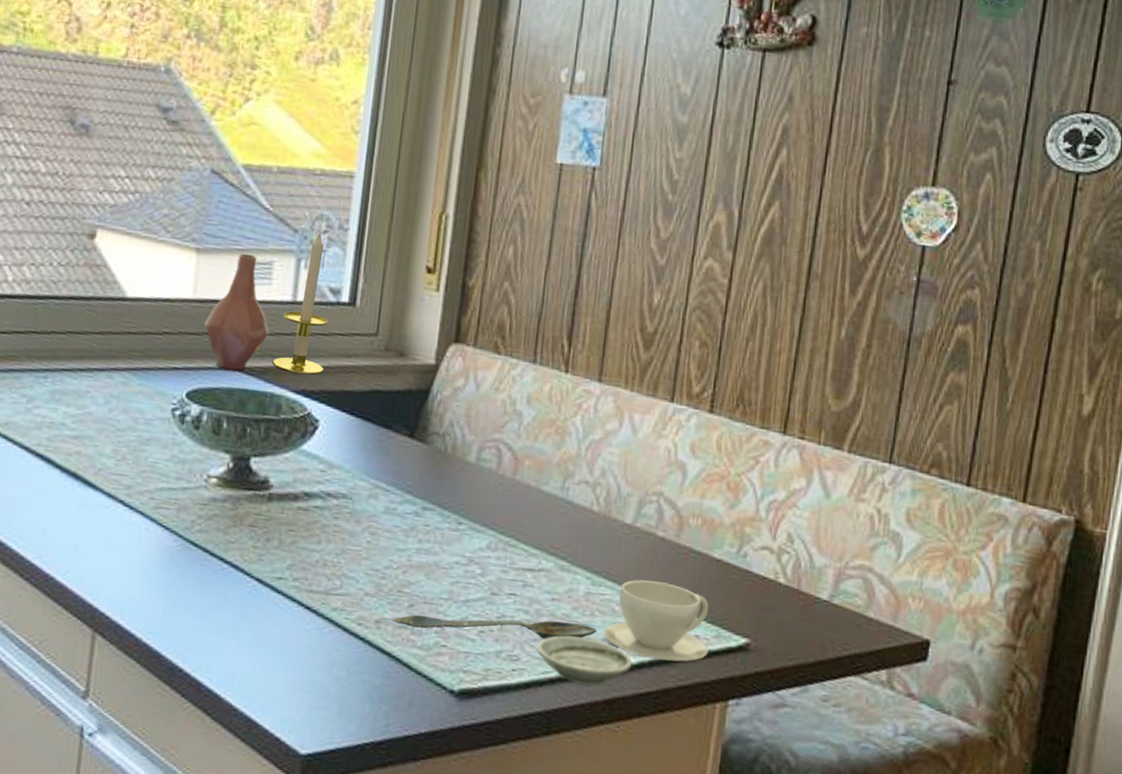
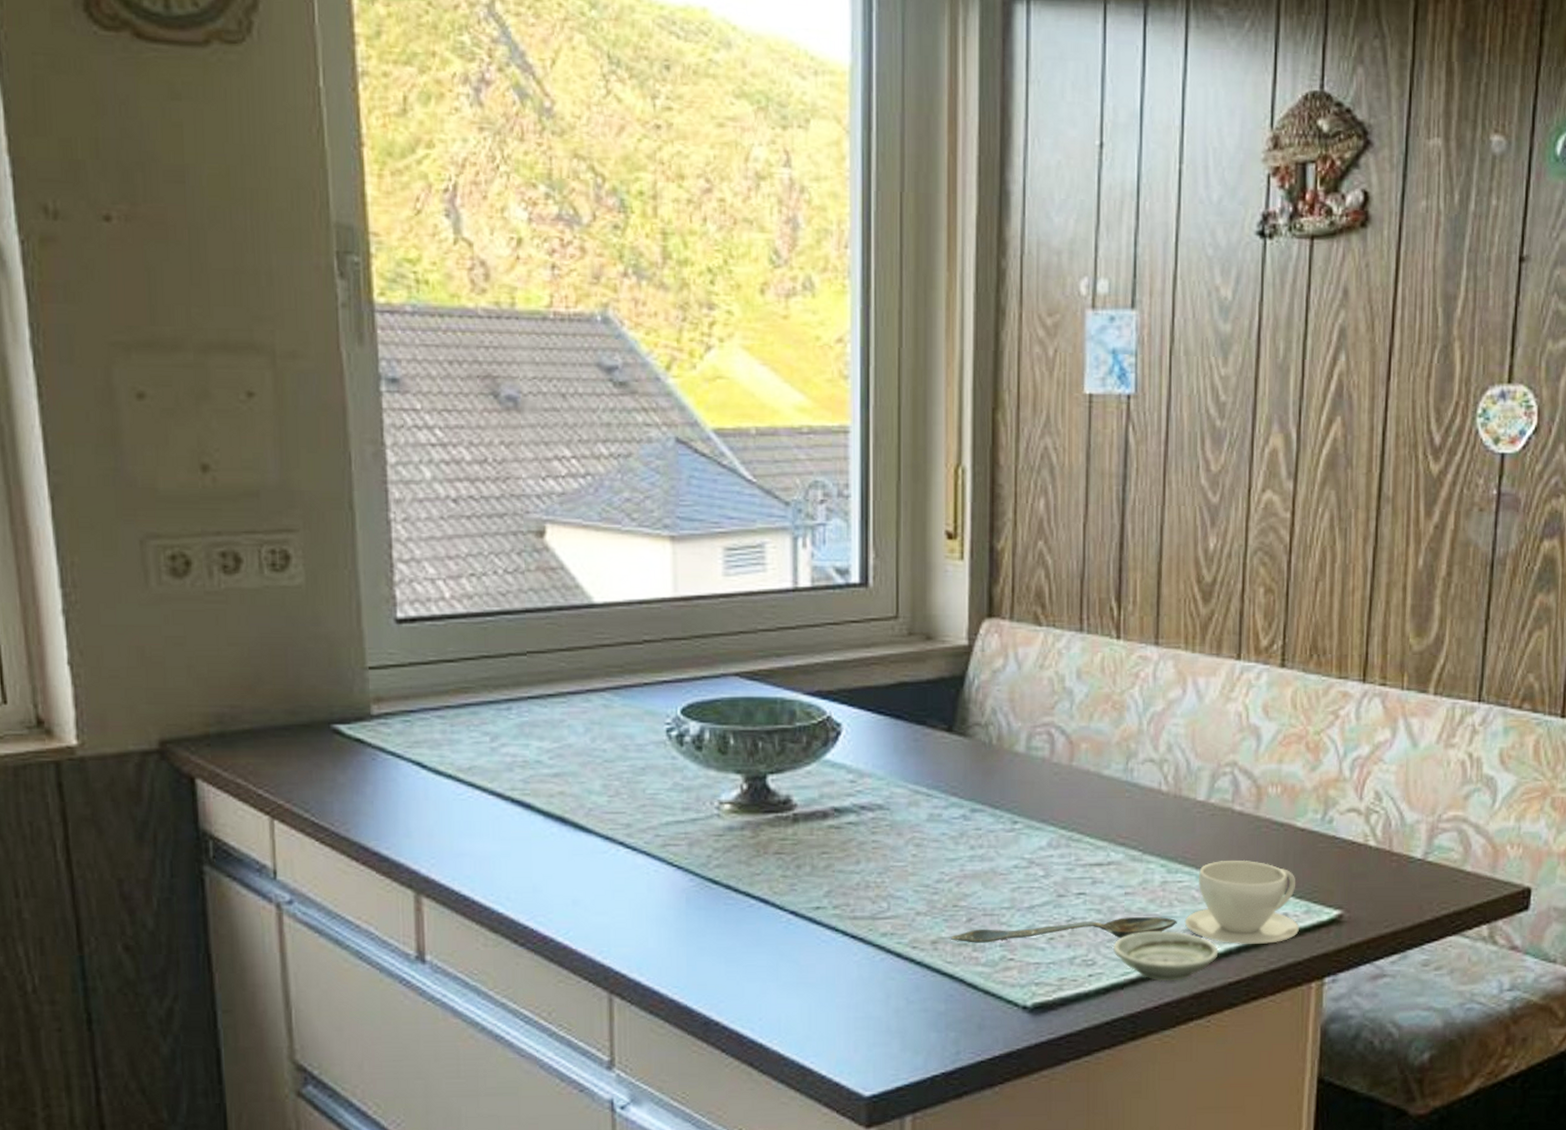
vase: present [204,253,269,373] -> none [691,536,770,679]
candle: present [272,232,328,375] -> none [778,502,840,673]

